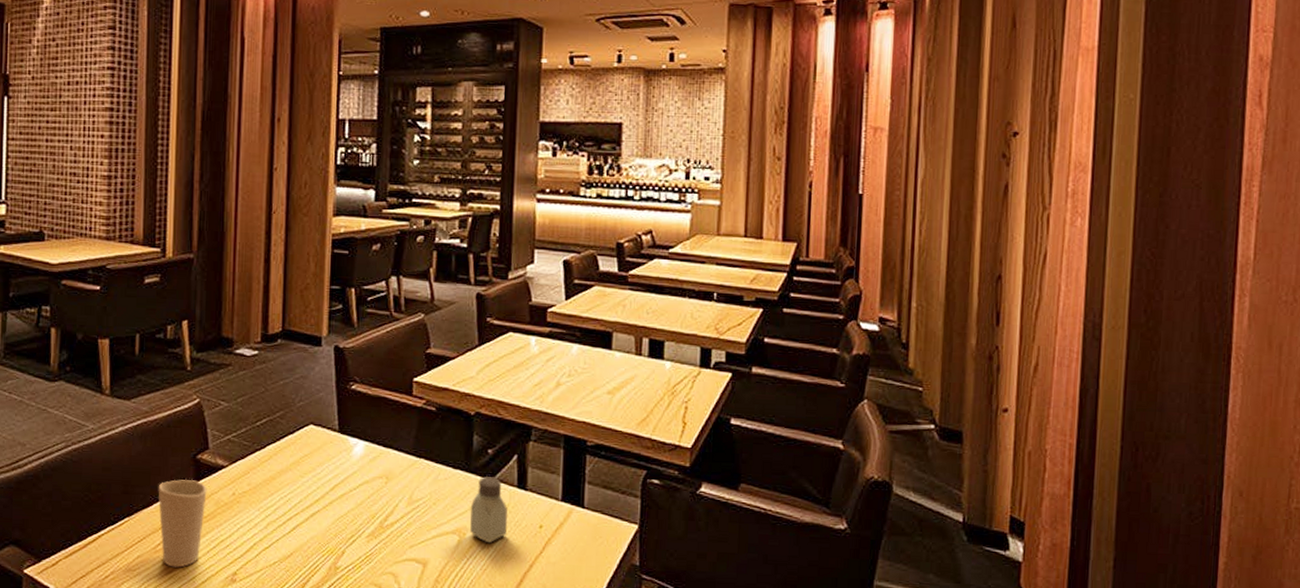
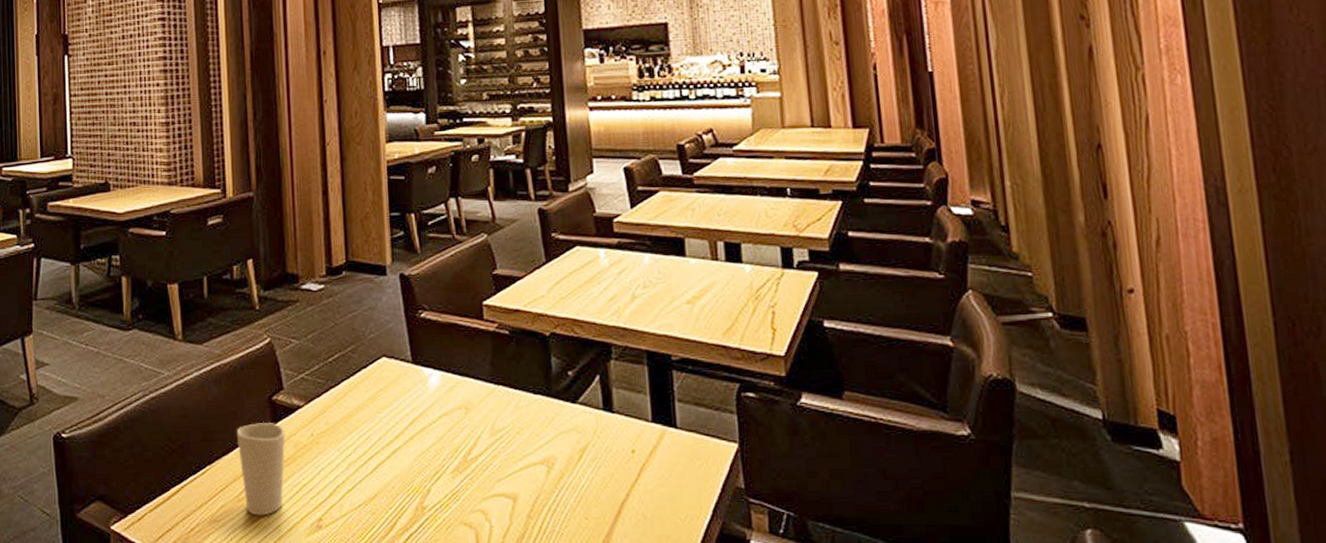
saltshaker: present [469,477,507,544] -> none [556,400,597,473]

